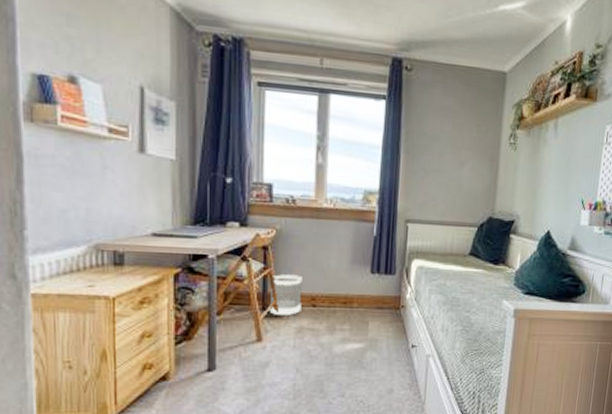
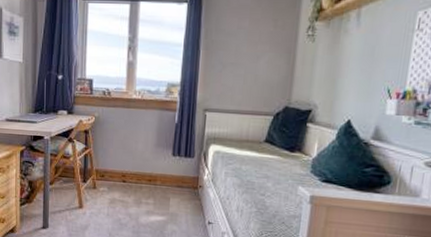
wastebasket: present [269,274,302,317] -> none [88,154,115,189]

